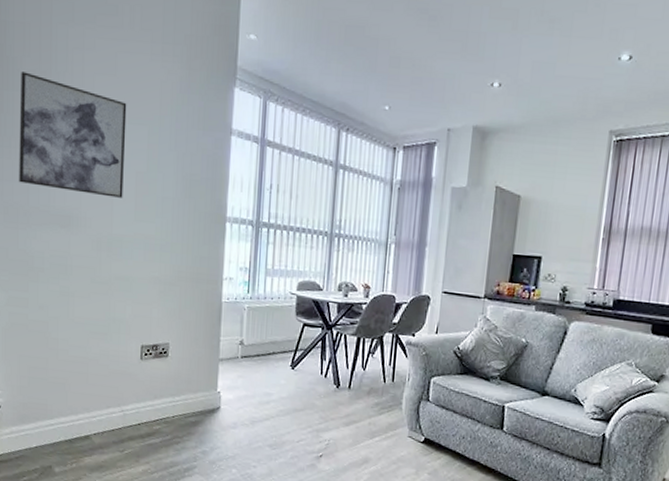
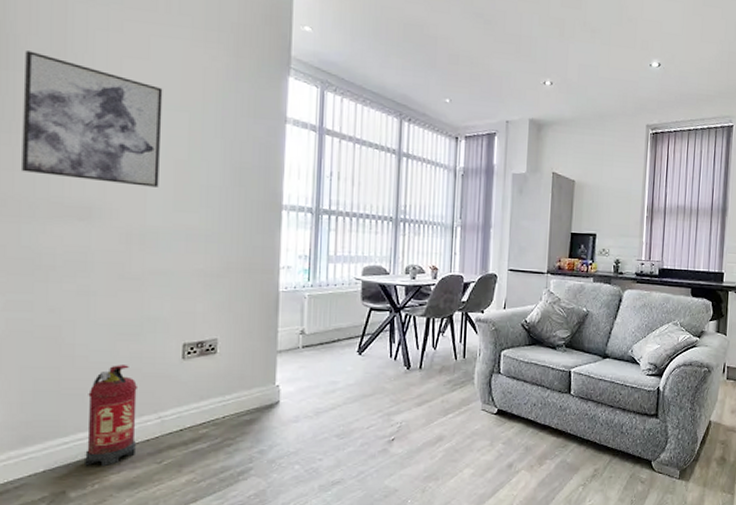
fire extinguisher: none [66,360,106,449] -> present [85,365,139,467]

